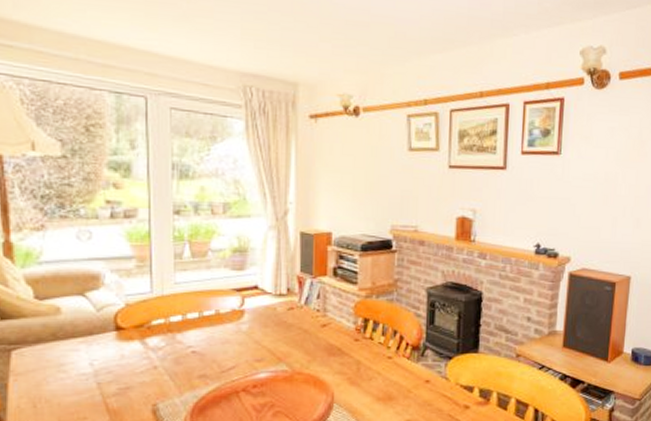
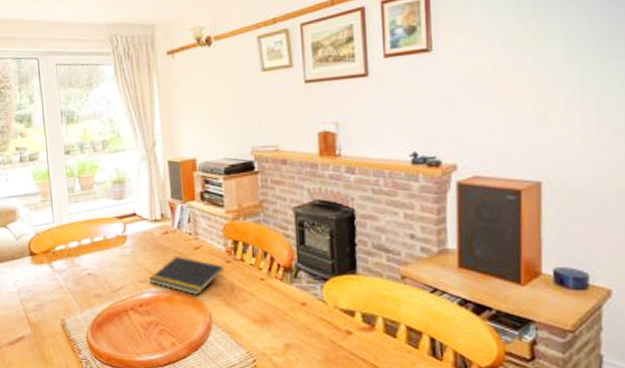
notepad: none [267,334,352,375] -> present [149,257,225,296]

